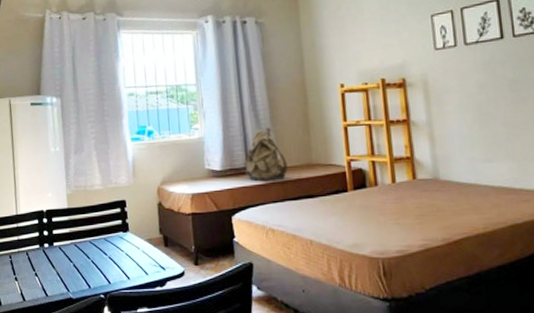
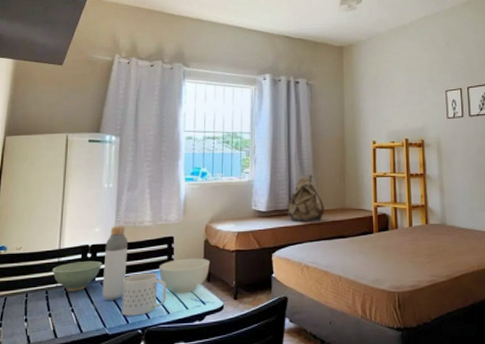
bowl: none [12,226,59,256] -> present [52,261,102,291]
bottle: none [59,190,83,265] -> present [102,226,128,300]
mug: none [80,237,125,281] -> present [121,272,167,316]
bowl: none [114,222,166,259] -> present [159,258,211,294]

